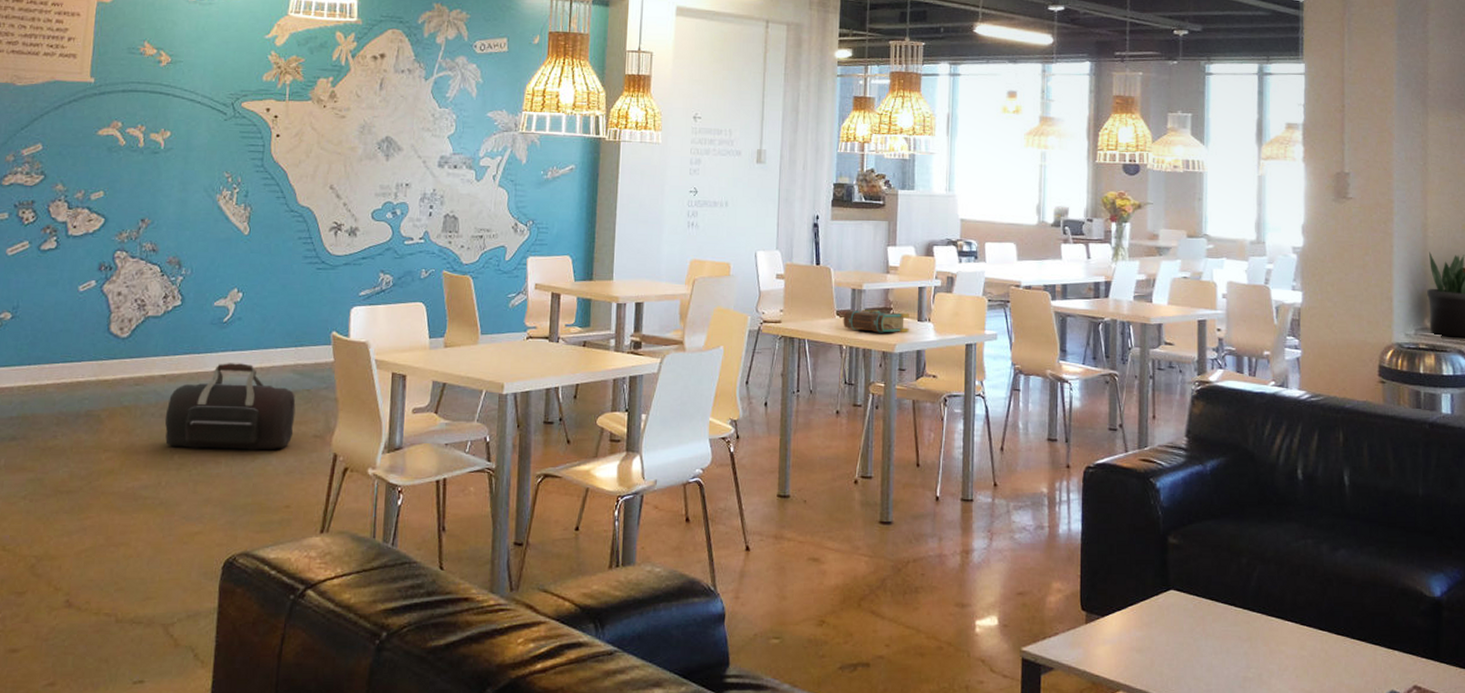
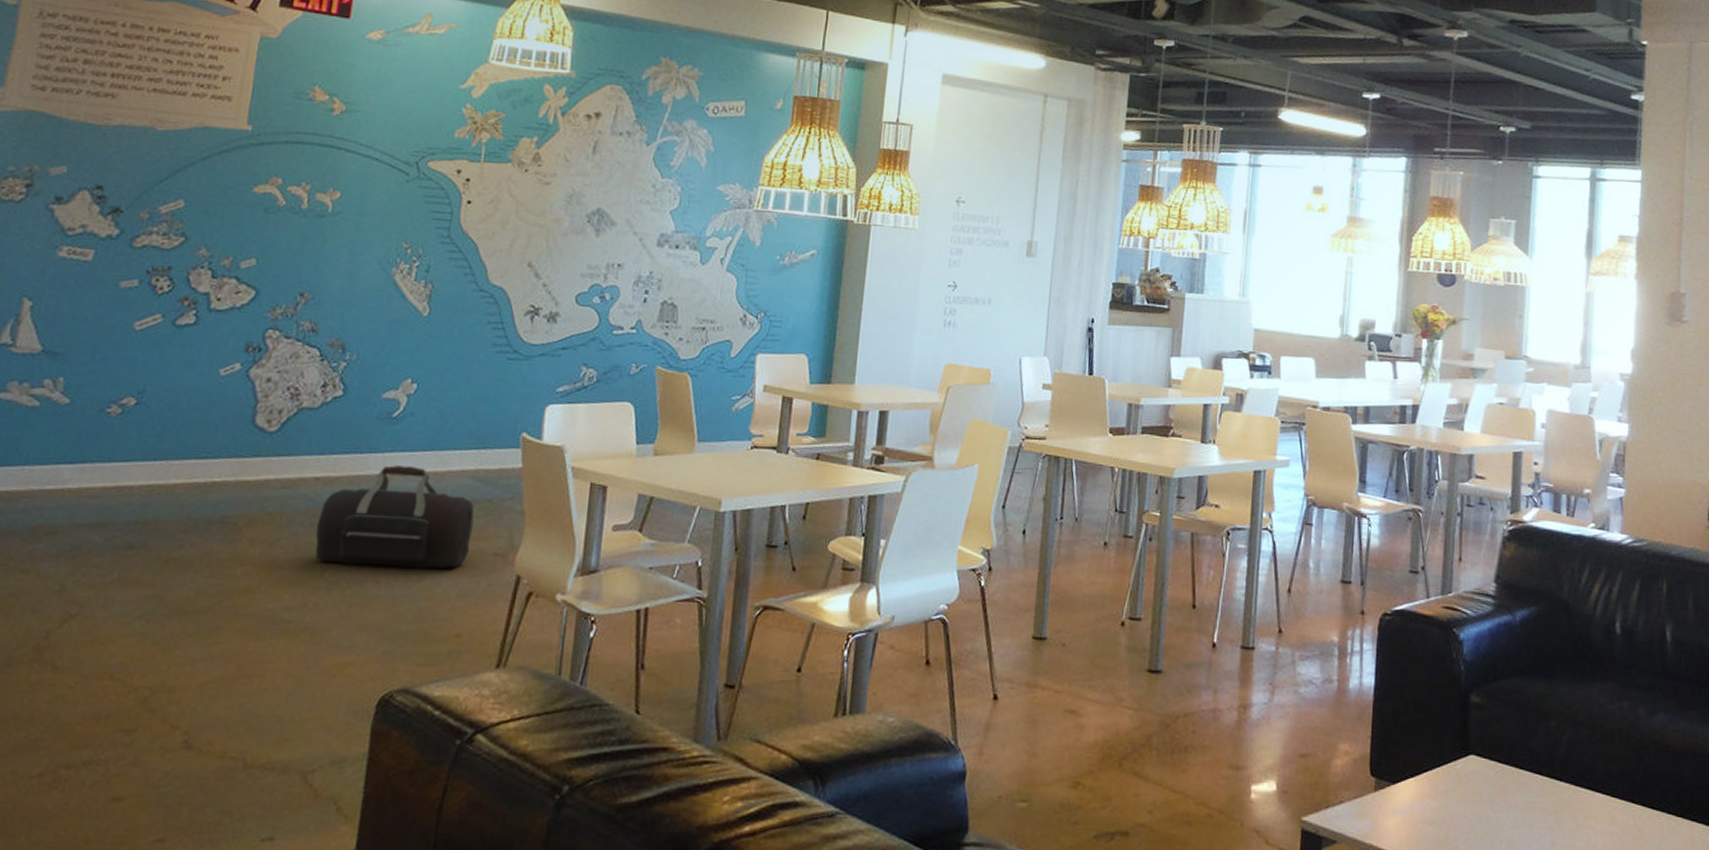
book: present [843,309,909,333] -> none [1116,427,1192,455]

